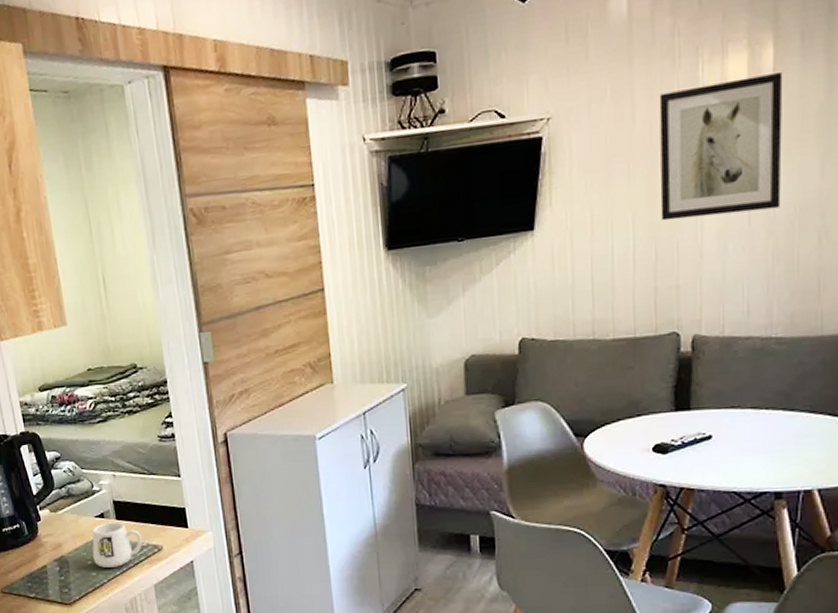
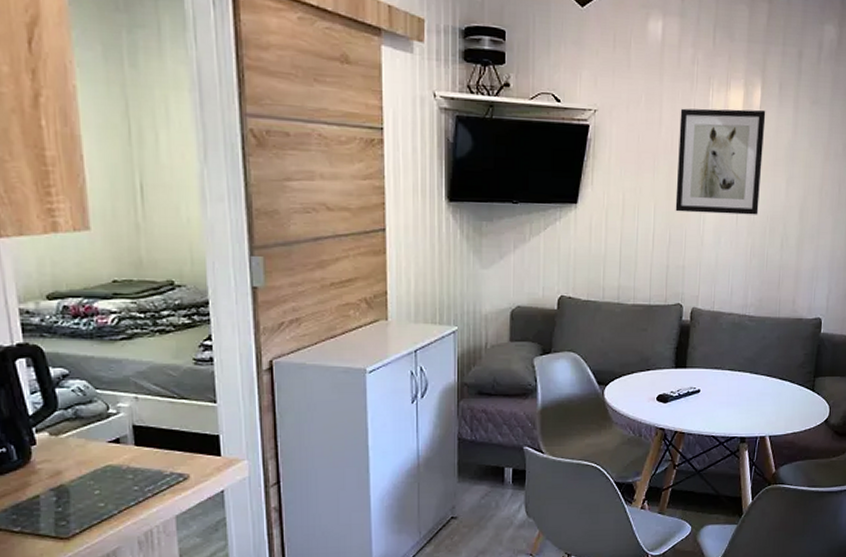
mug: present [92,522,143,568] -> none [101,448,166,498]

